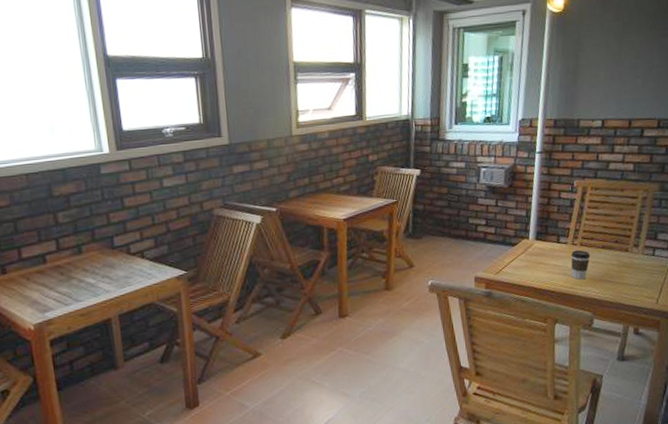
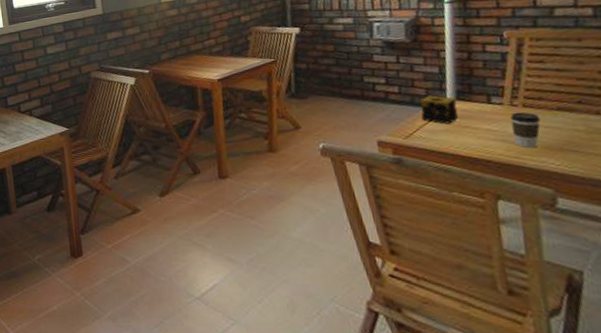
candle: none [509,235,537,261] -> present [420,95,458,124]

